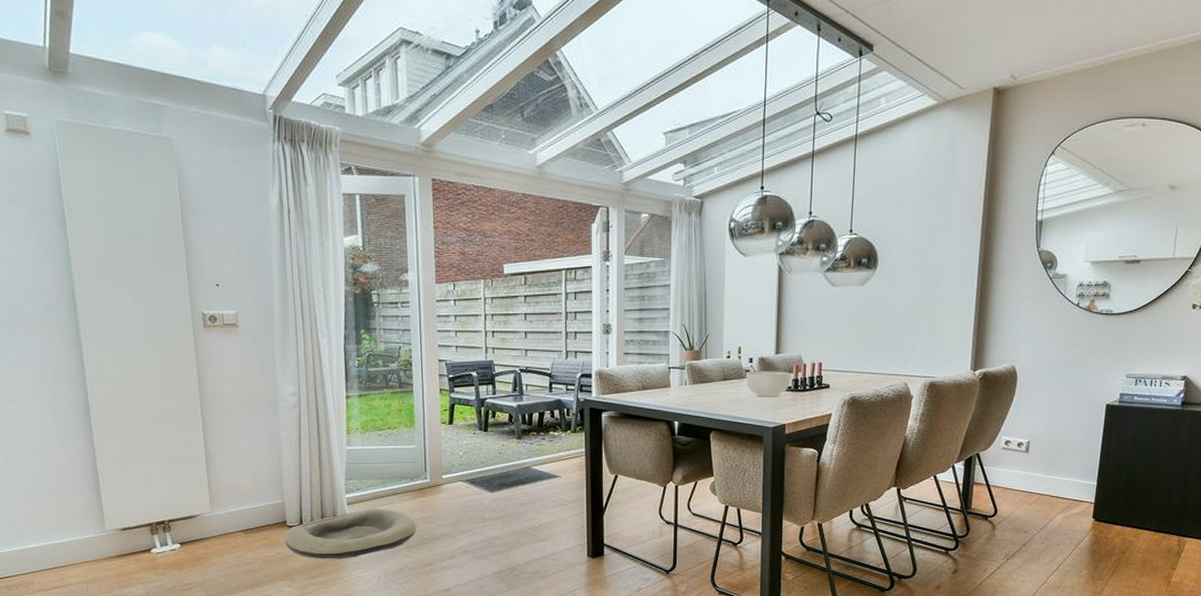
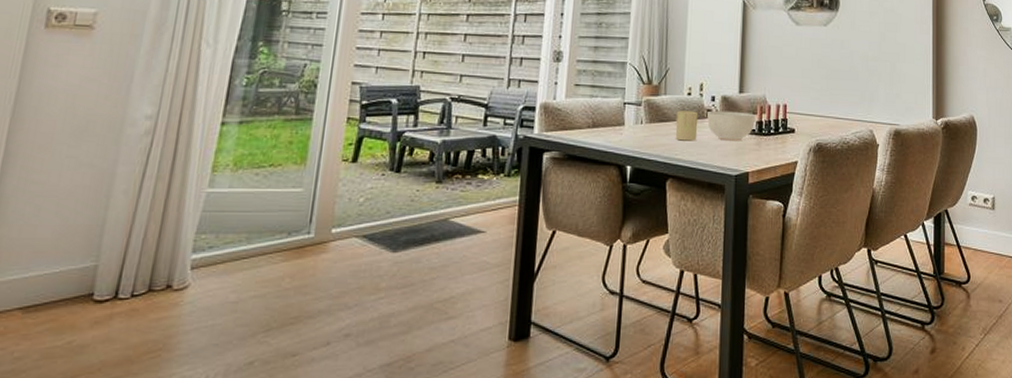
dog bed: present [285,508,417,559] -> none [84,274,285,351]
candle: none [717,372,738,399] -> present [676,110,699,141]

